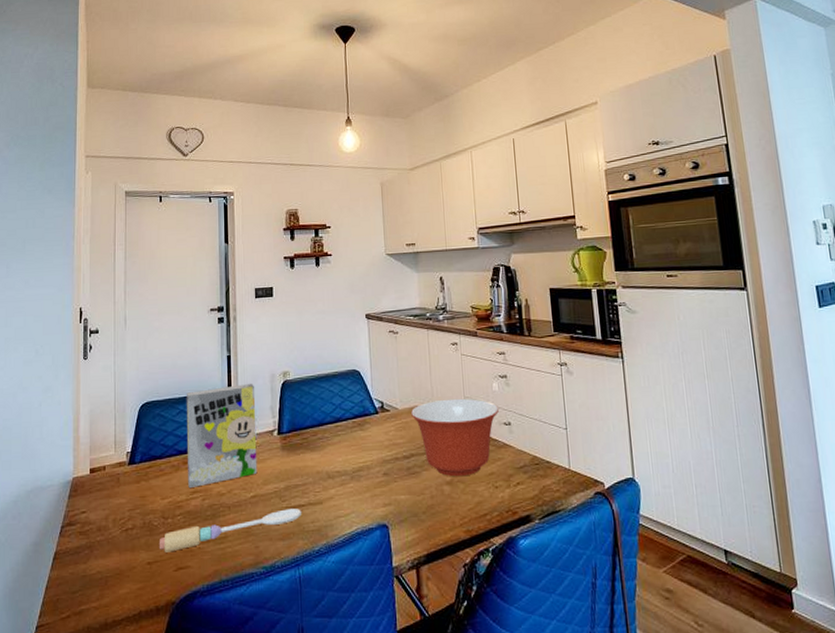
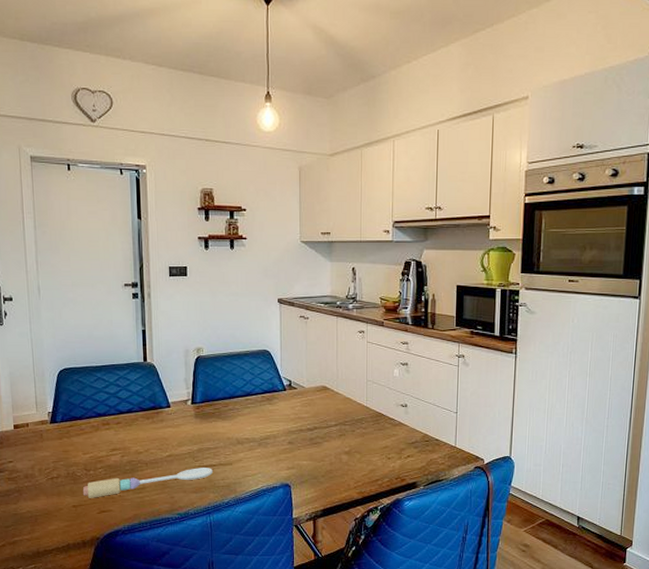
cereal box: present [186,384,258,489] -> none [103,357,172,447]
mixing bowl: present [410,398,500,477] -> none [316,381,398,448]

